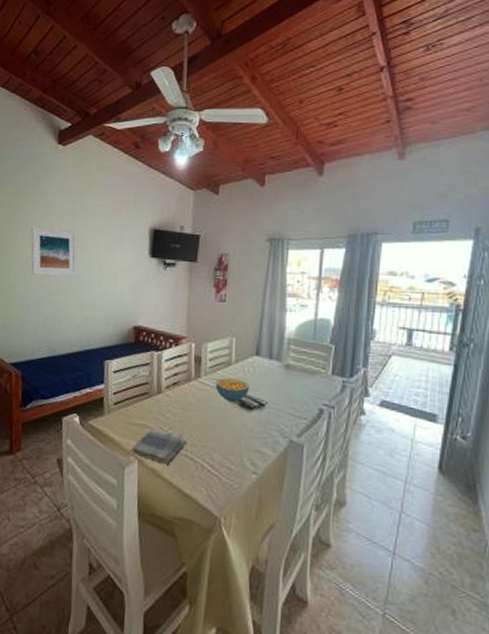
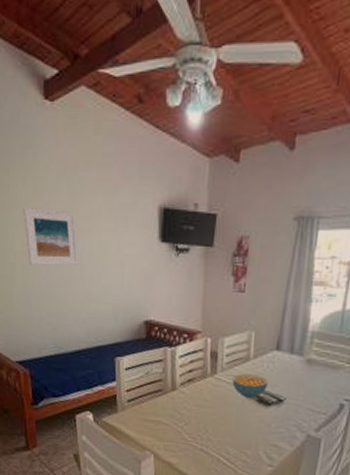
dish towel: present [131,429,187,465] -> none [147,425,202,459]

